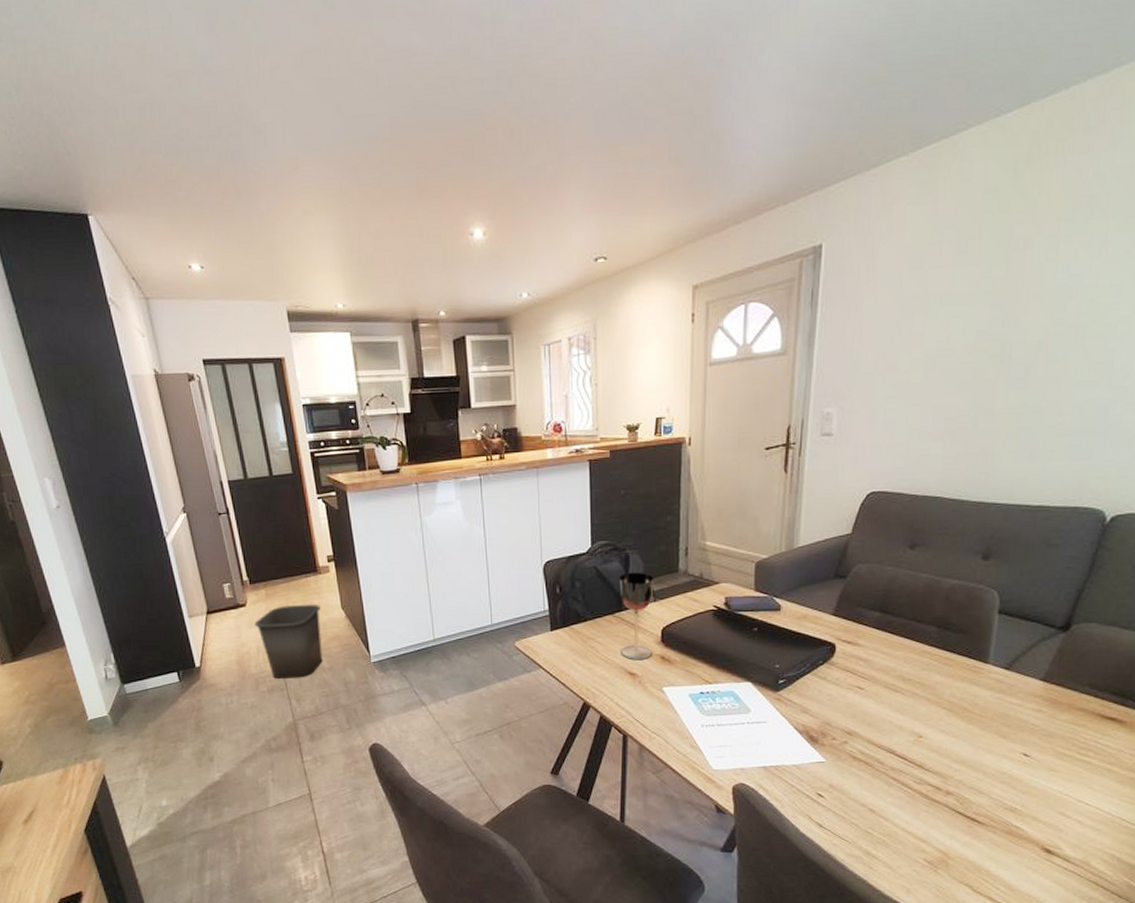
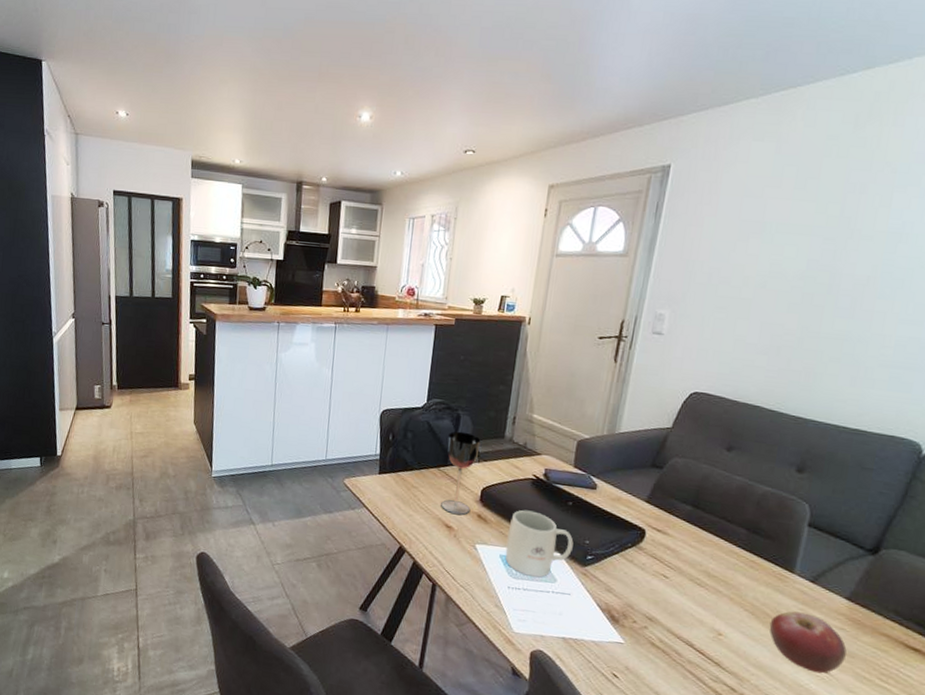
waste bin: present [254,604,323,679] -> none [115,412,176,481]
mug: none [694,643,763,712] -> present [505,509,574,578]
fruit: none [968,701,1046,758] -> present [769,611,847,674]

